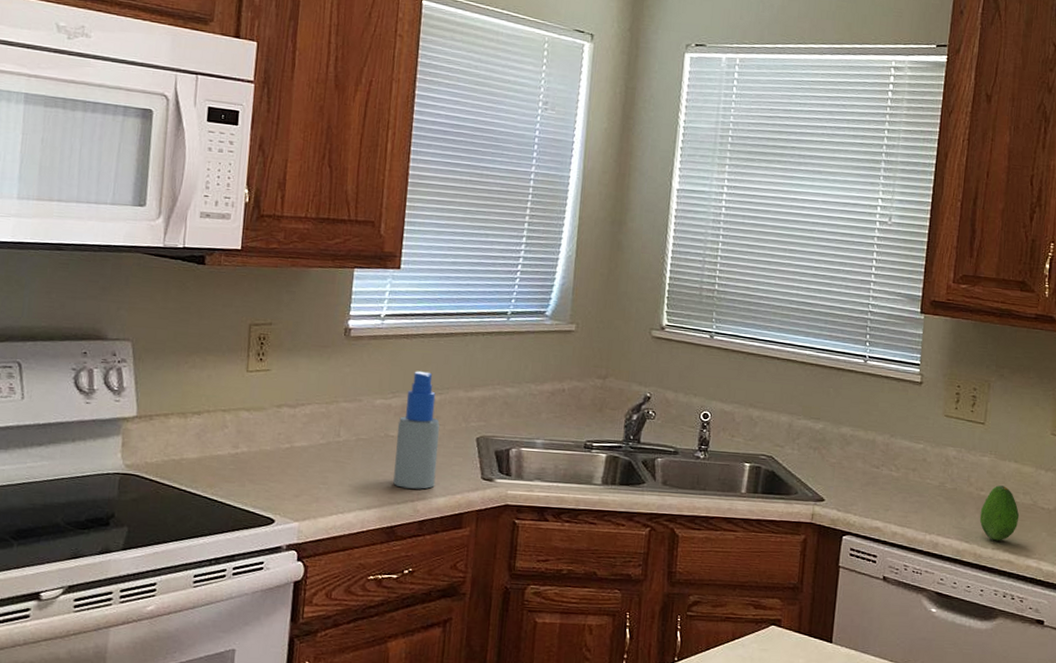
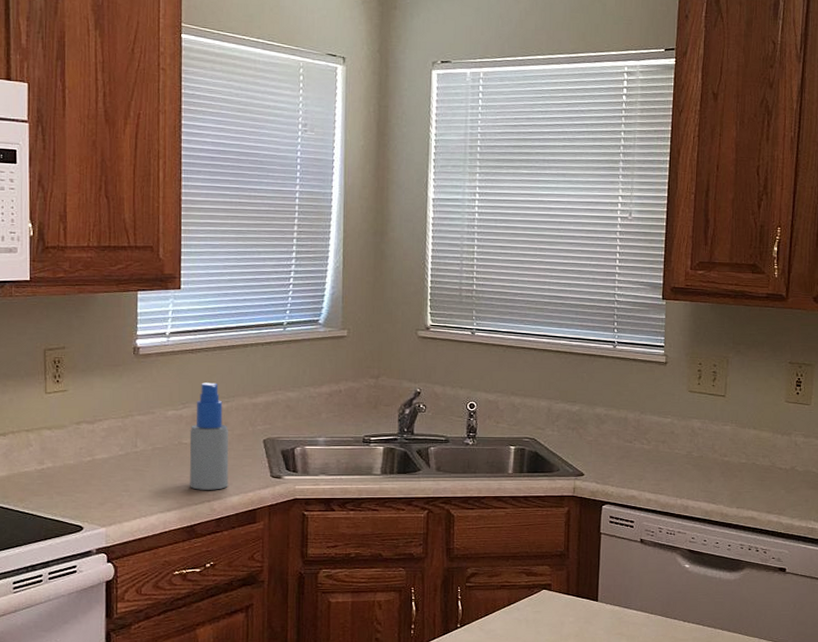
fruit: present [979,485,1020,541] -> none [724,451,760,501]

